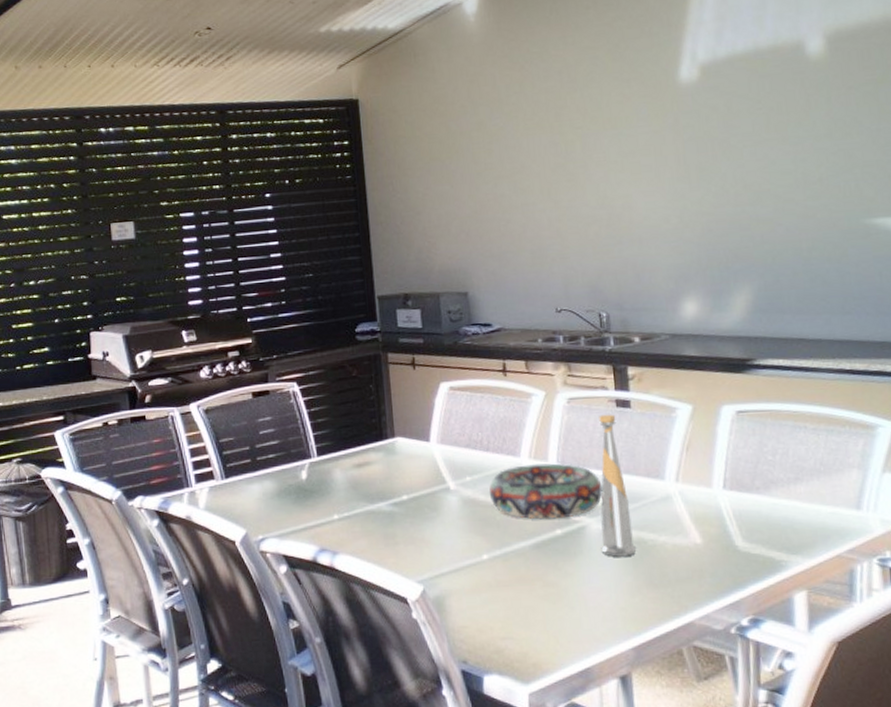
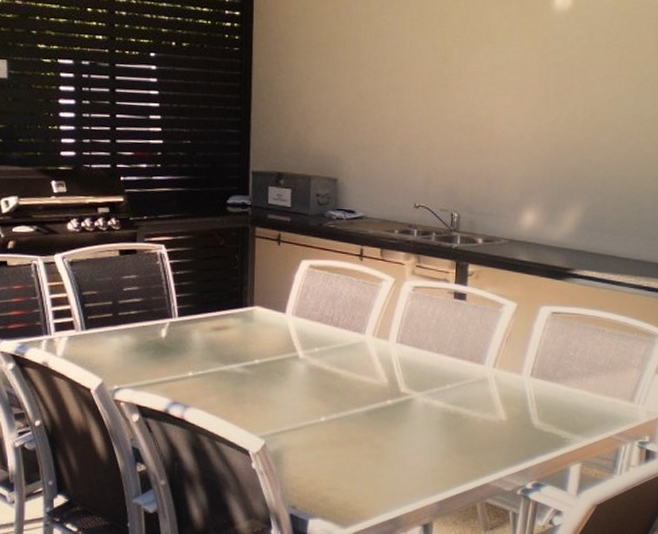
decorative bowl: present [489,463,603,520] -> none [334,342,432,391]
bottle: present [599,414,636,557] -> none [424,304,452,427]

